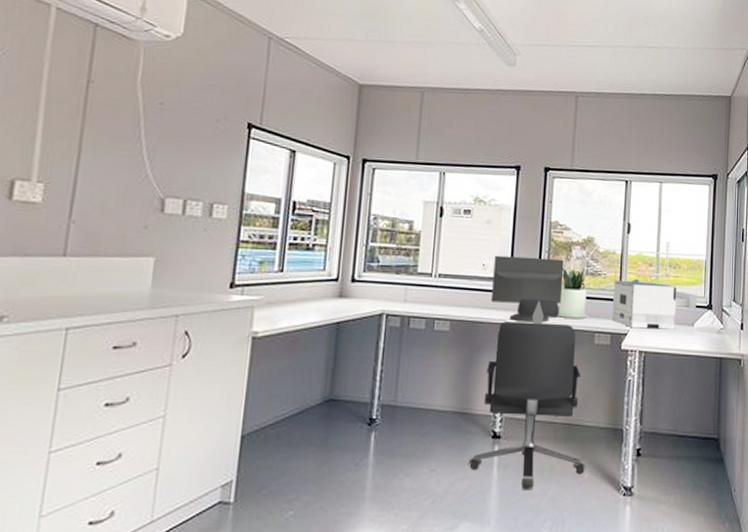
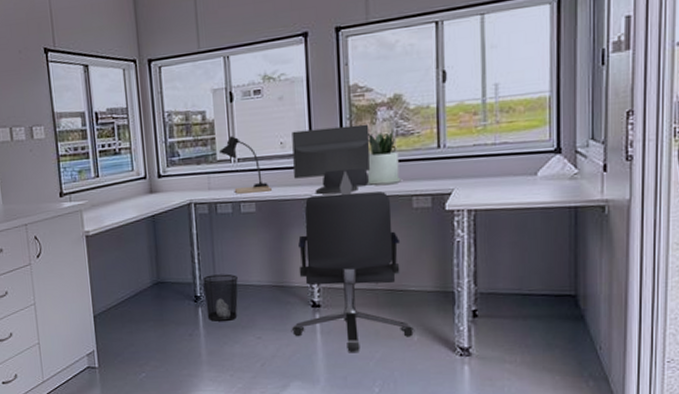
waste bin: none [380,395,420,449] -> present [203,273,238,321]
desk lamp: none [421,250,468,311] -> present [219,136,272,194]
printer: present [612,278,697,330] -> none [430,131,539,187]

